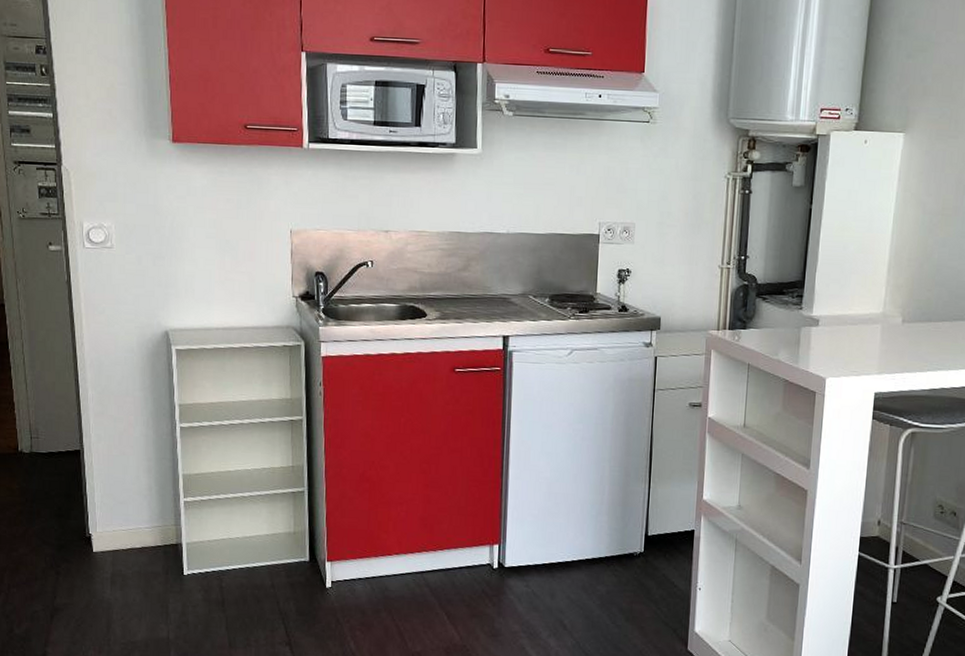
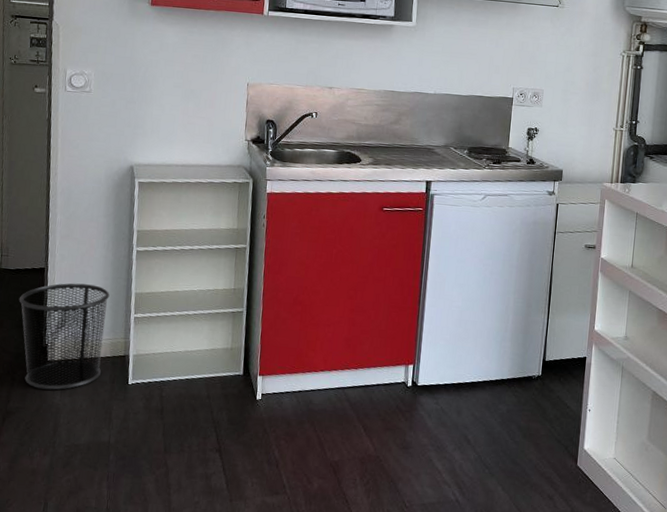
waste bin: none [55,465,155,584] -> present [19,283,110,390]

